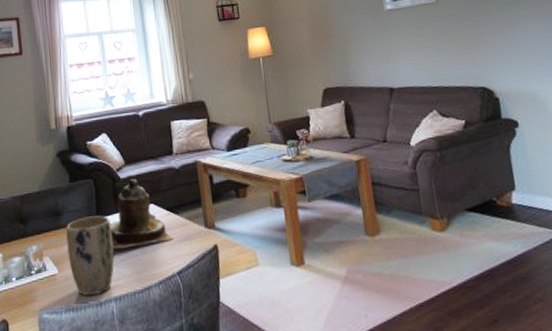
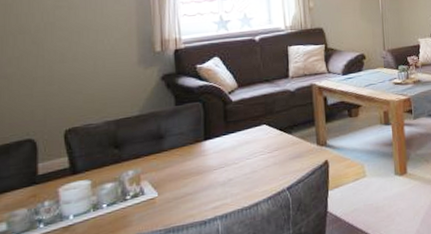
plant pot: present [66,215,115,296] -> none [169,137,222,217]
teapot: present [109,179,173,249] -> none [218,101,285,170]

